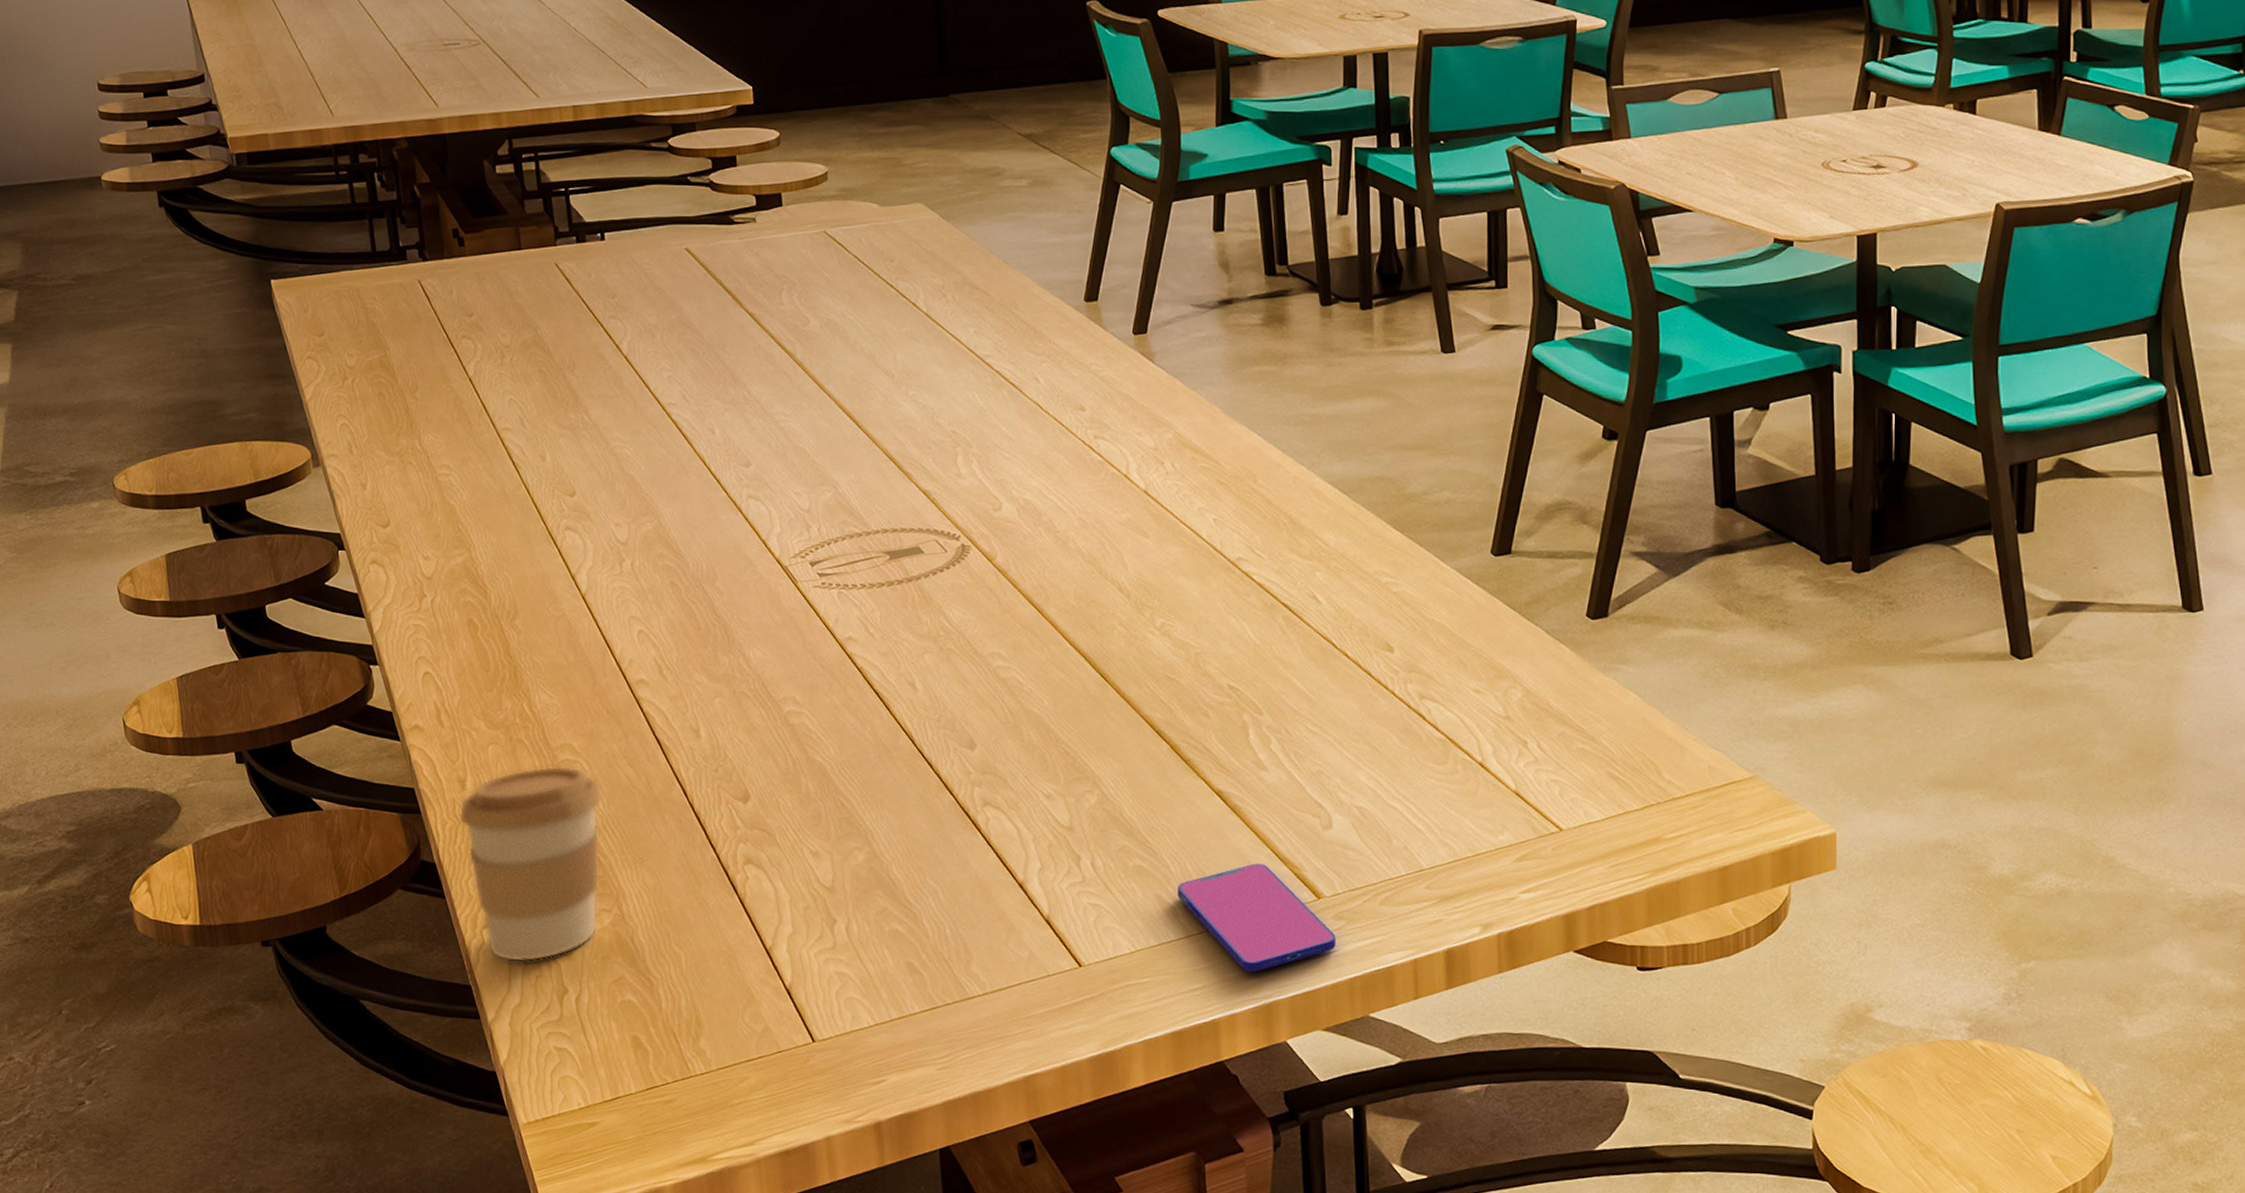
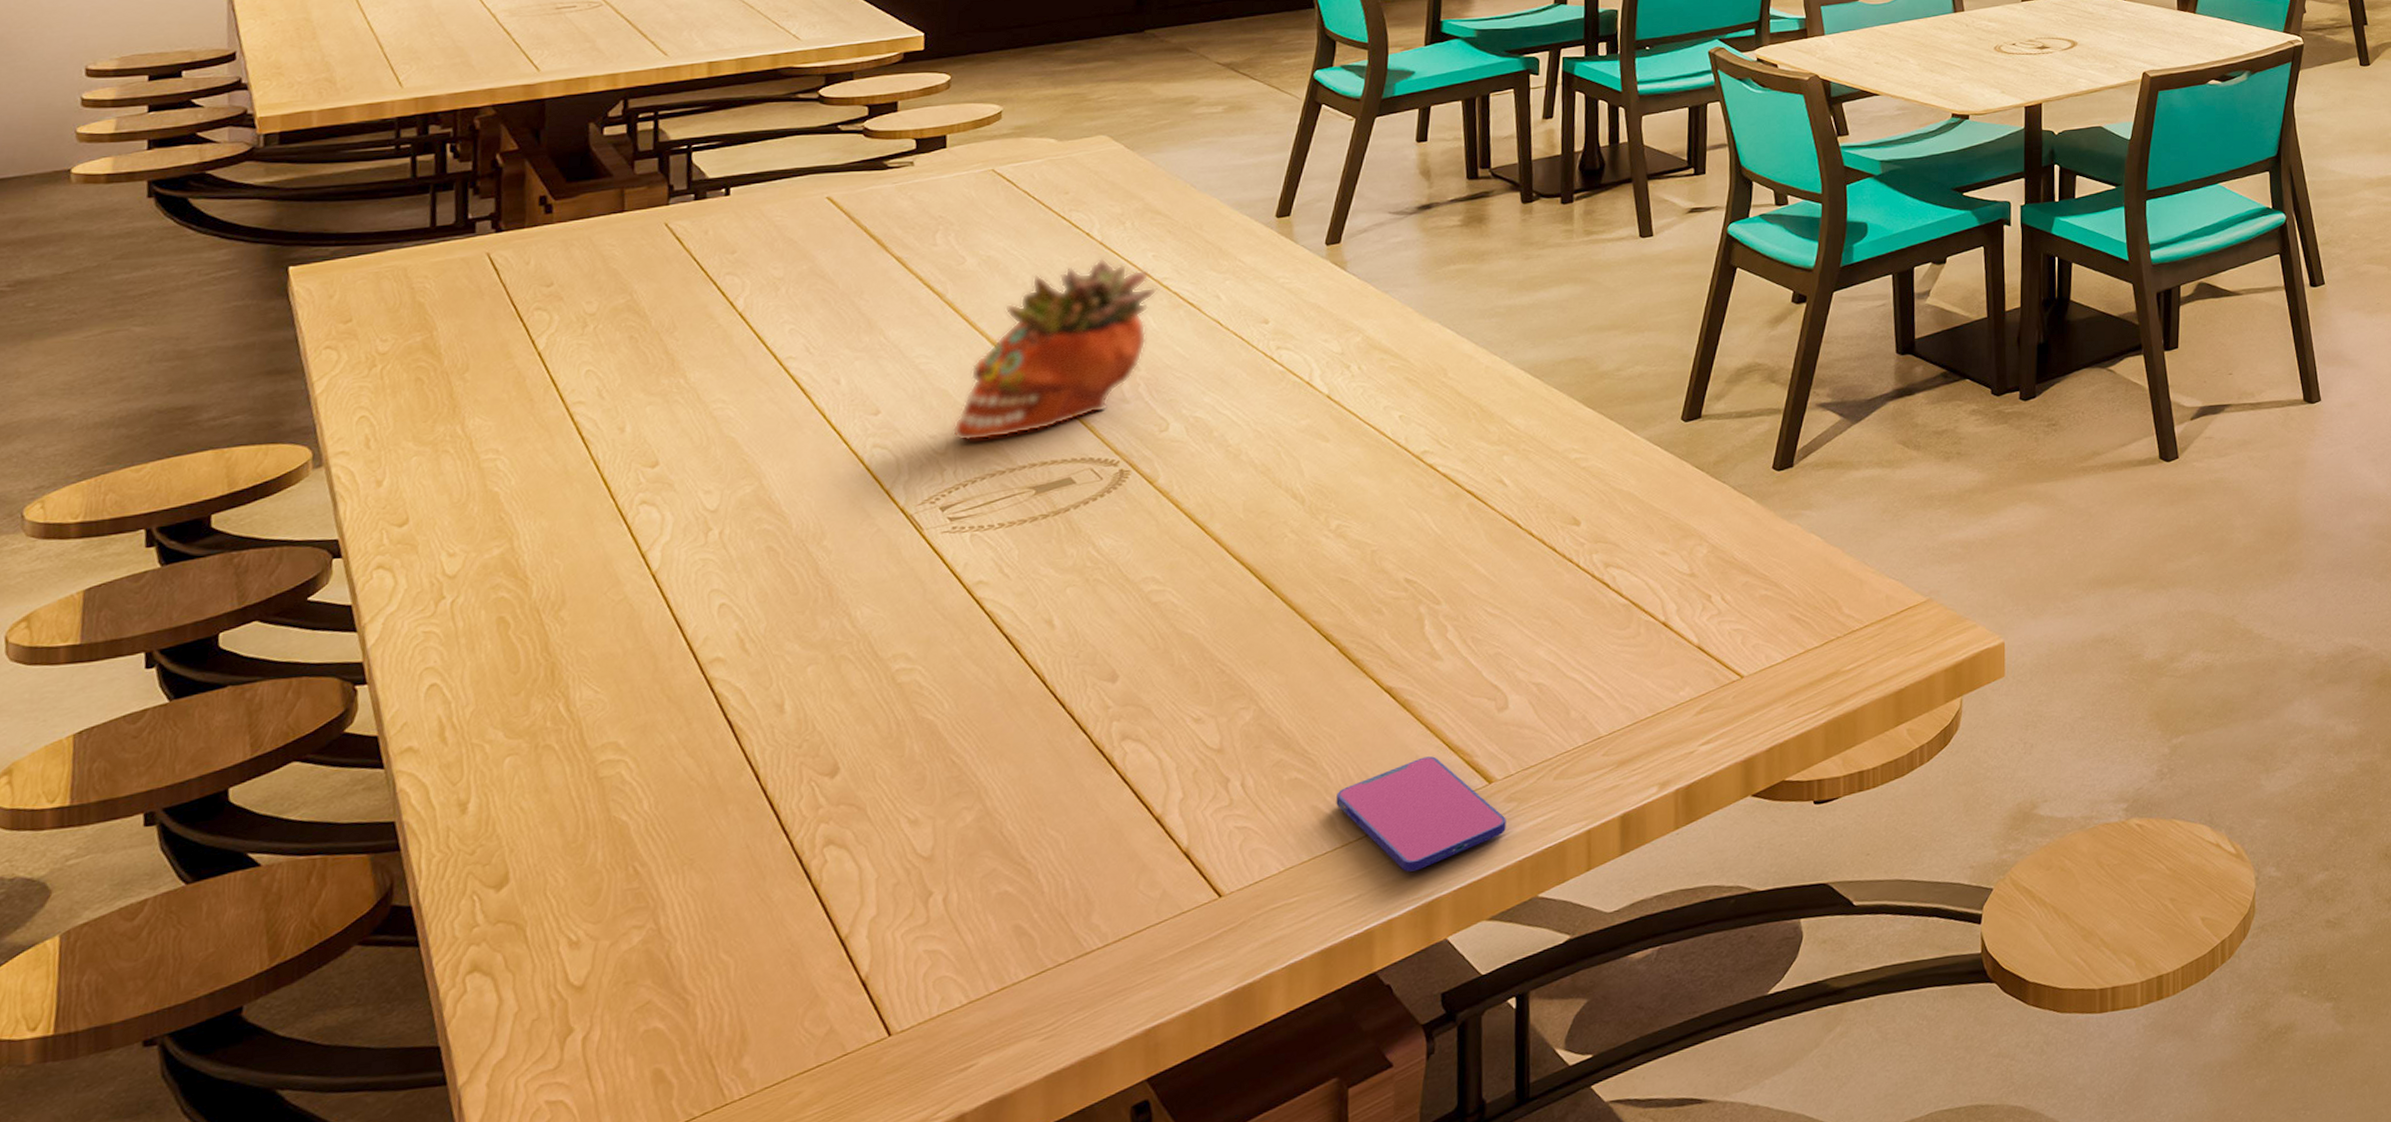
coffee cup: present [458,765,604,963] -> none [451,766,651,1009]
succulent planter: none [813,330,981,502] -> present [952,258,1158,442]

